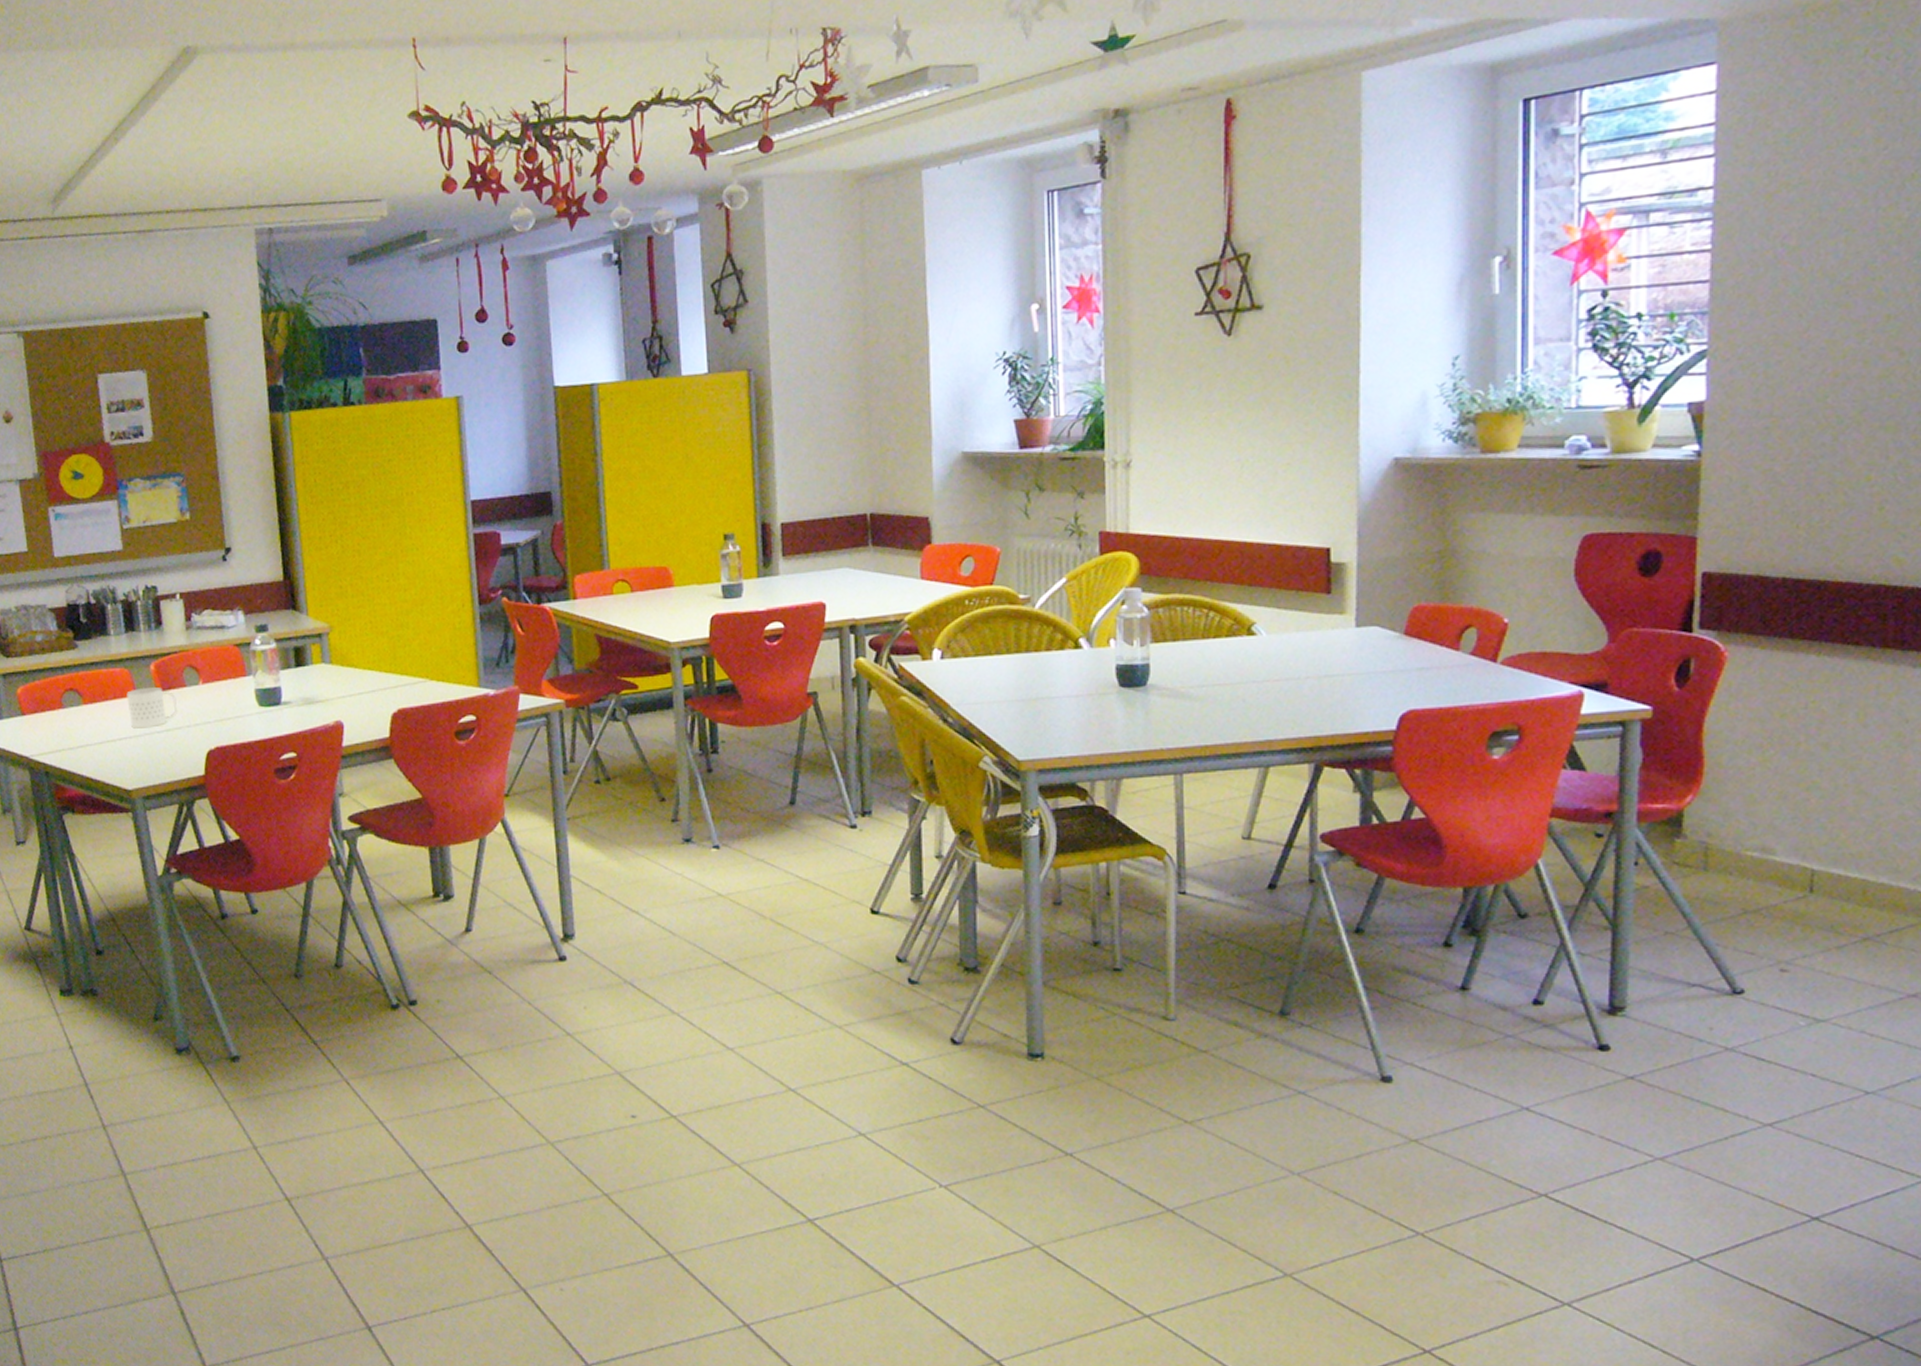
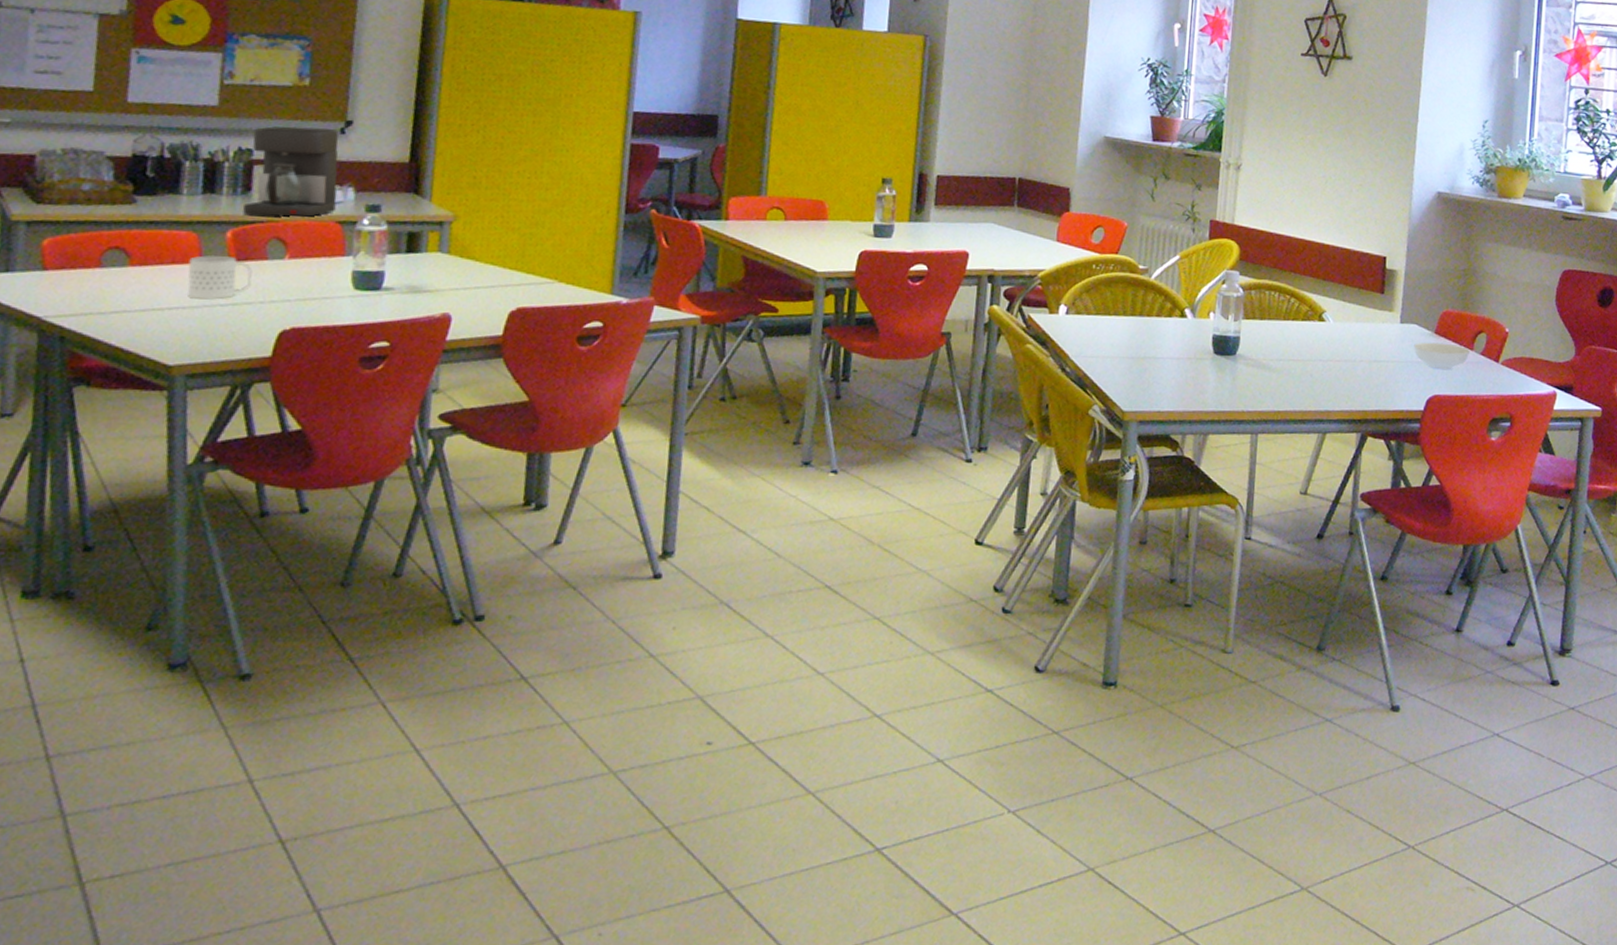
coffee maker: none [154,558,231,648] -> present [243,126,339,218]
bowl: none [1377,645,1456,679] -> present [1414,342,1471,370]

